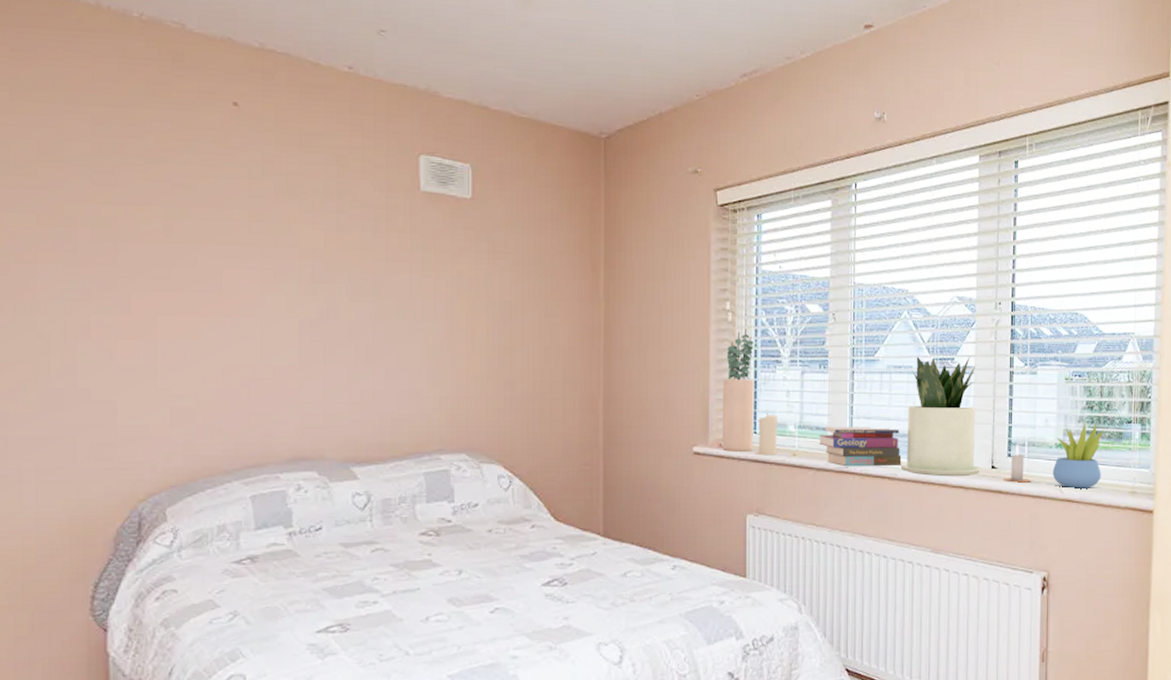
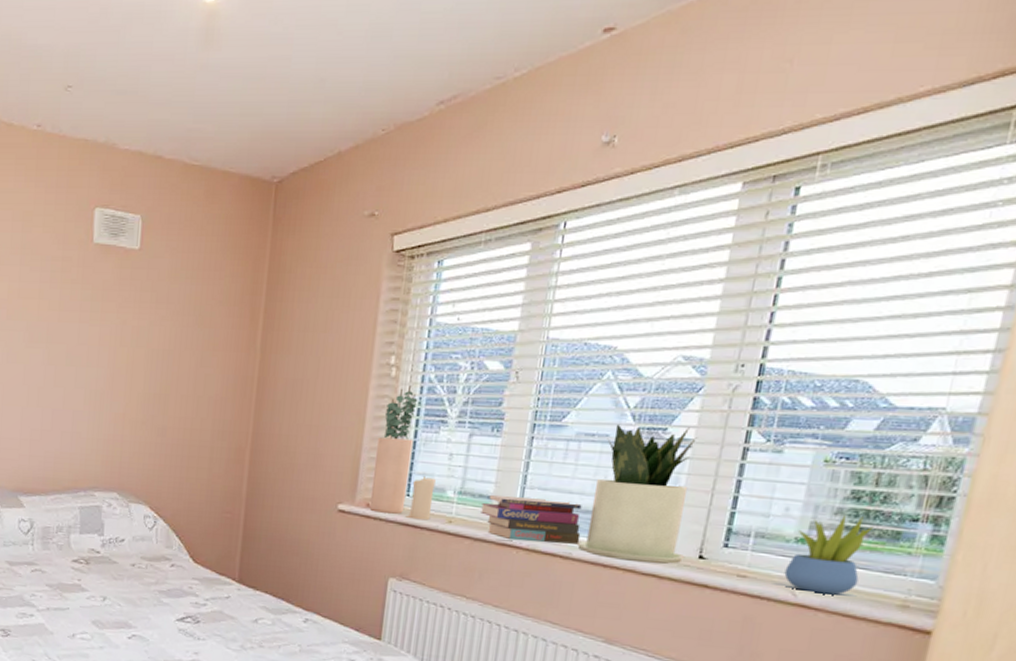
candle: present [1002,444,1031,483] -> none [711,534,752,580]

